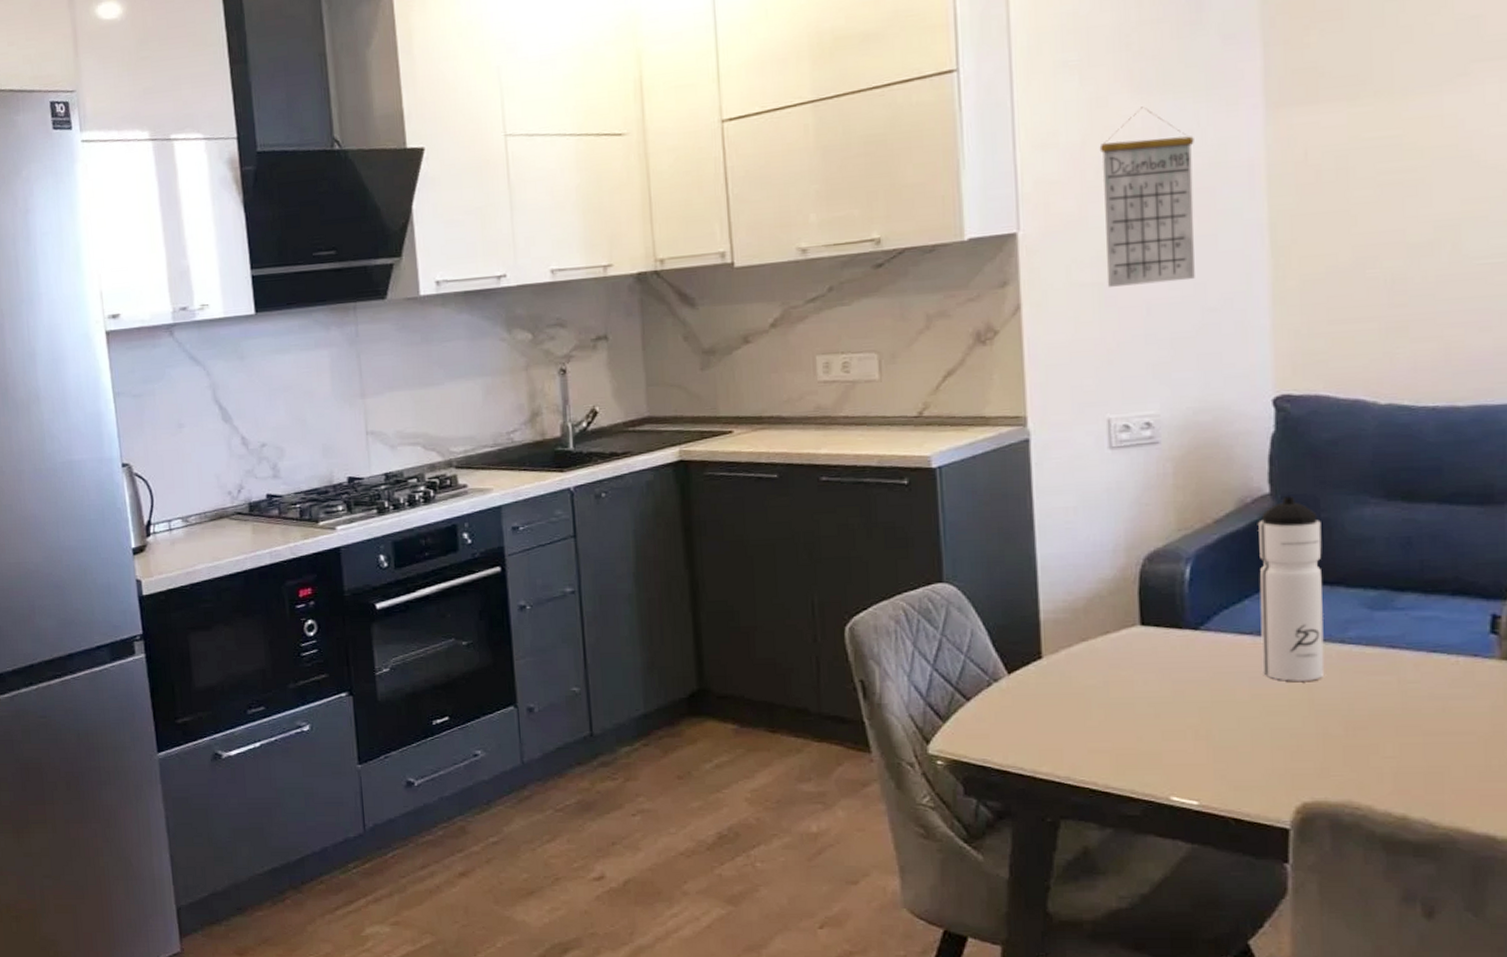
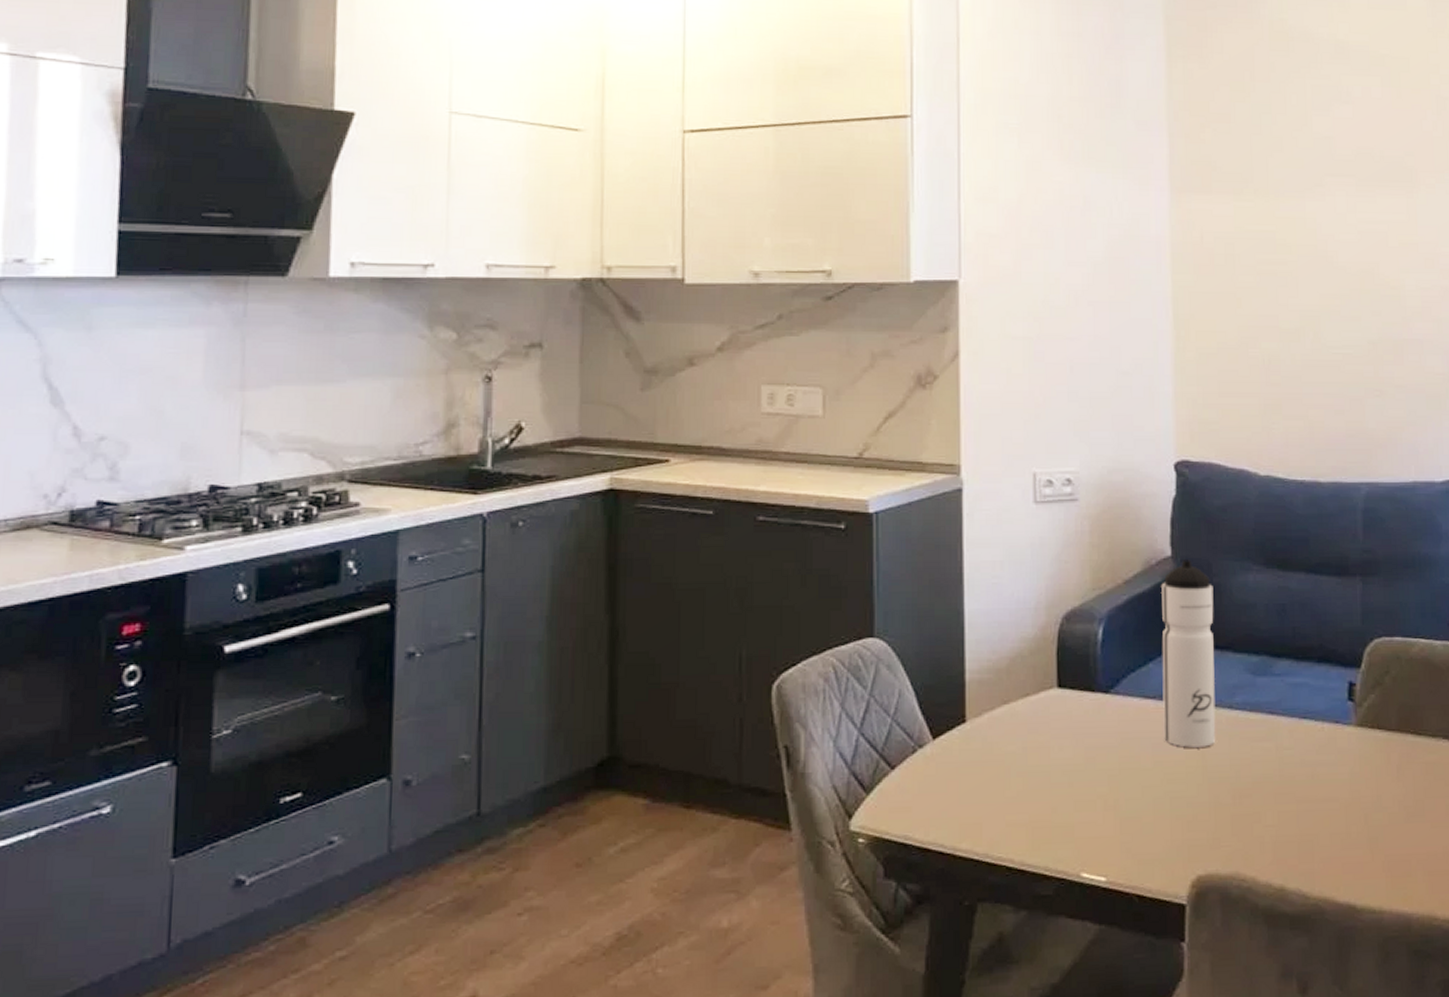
calendar: present [1099,106,1195,287] -> none [1033,175,1113,343]

